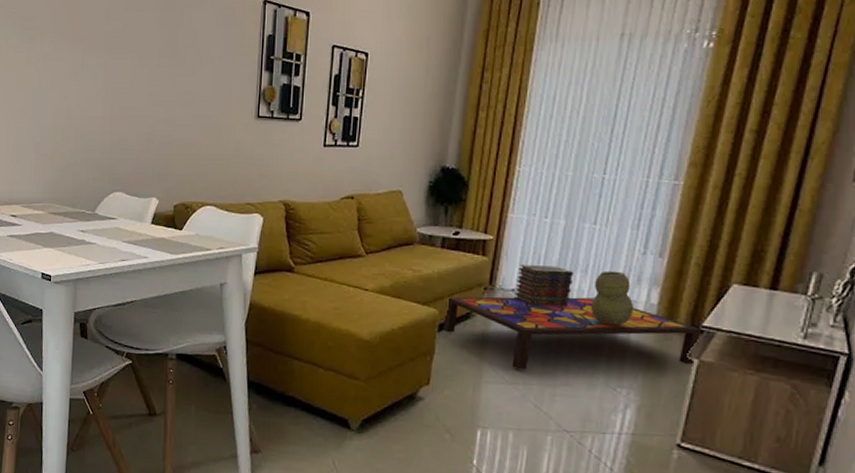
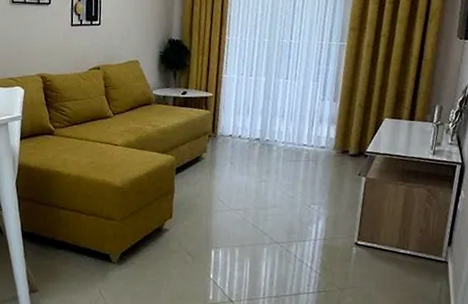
coffee table: present [442,296,701,370] -> none [179,137,366,199]
book stack: present [514,265,574,306] -> none [232,114,275,146]
vase: present [591,271,635,326] -> none [289,114,319,157]

